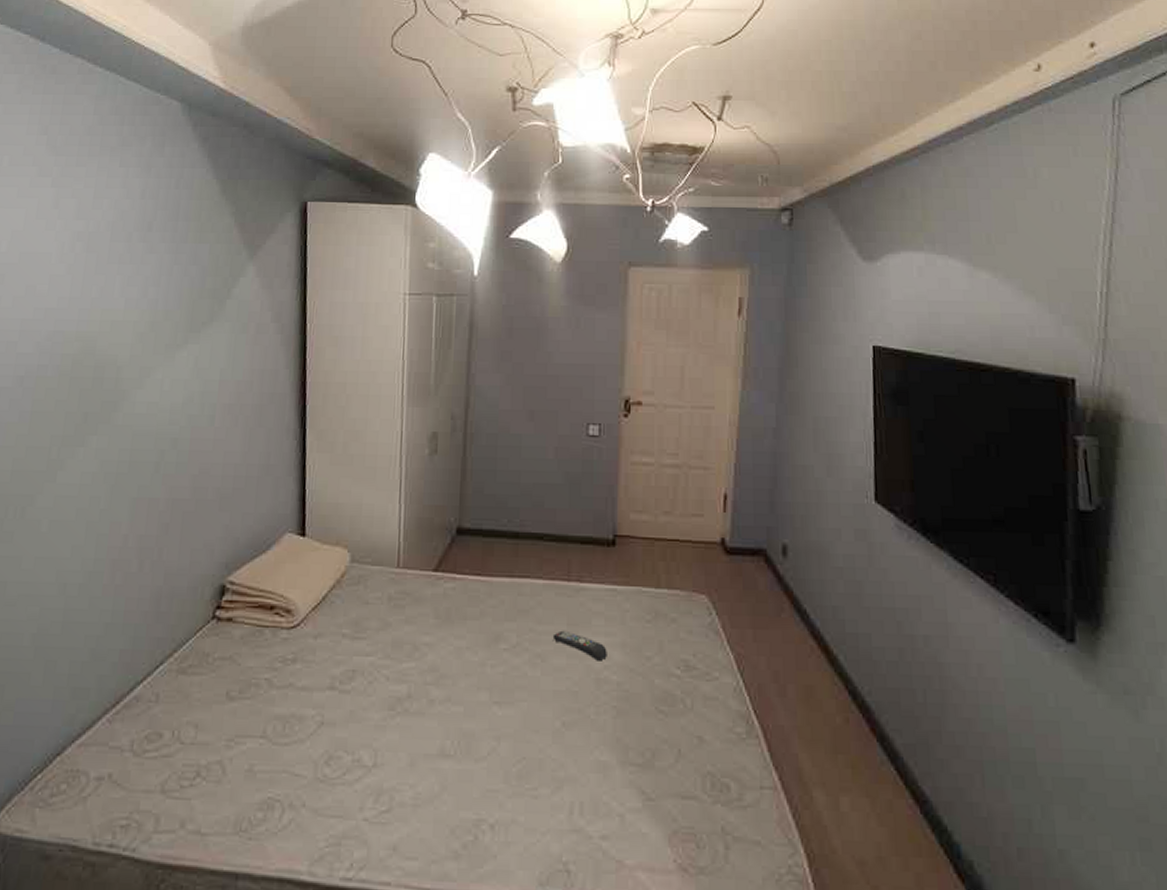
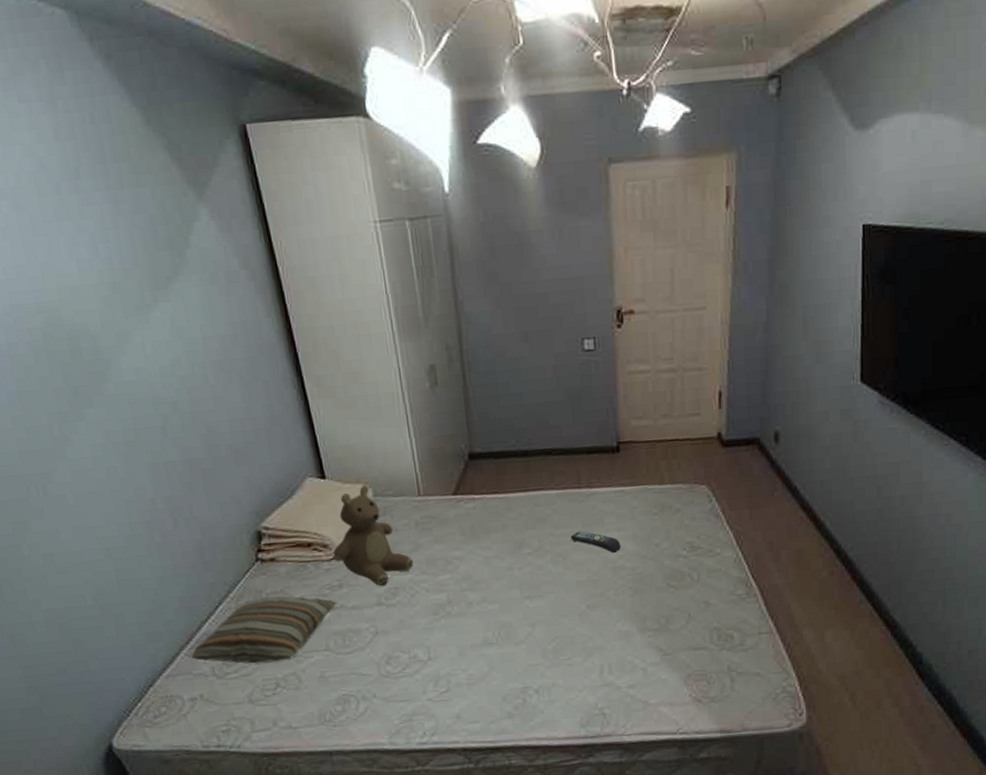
pillow: none [111,663,286,744] -> present [190,596,337,664]
teddy bear: none [293,548,379,668] -> present [332,484,414,587]

